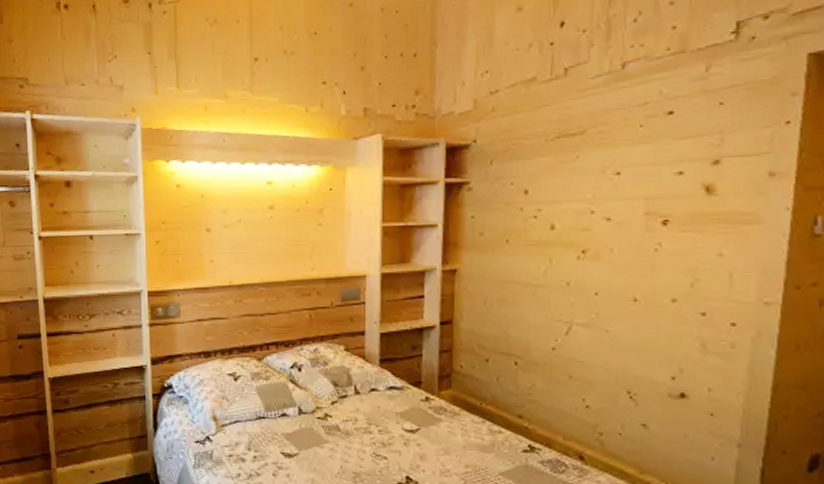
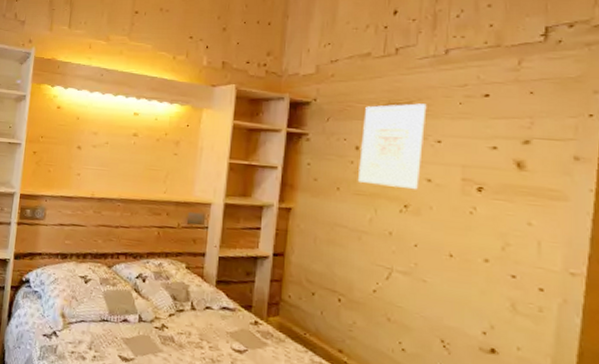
wall art: none [529,131,603,232] -> present [359,103,427,190]

